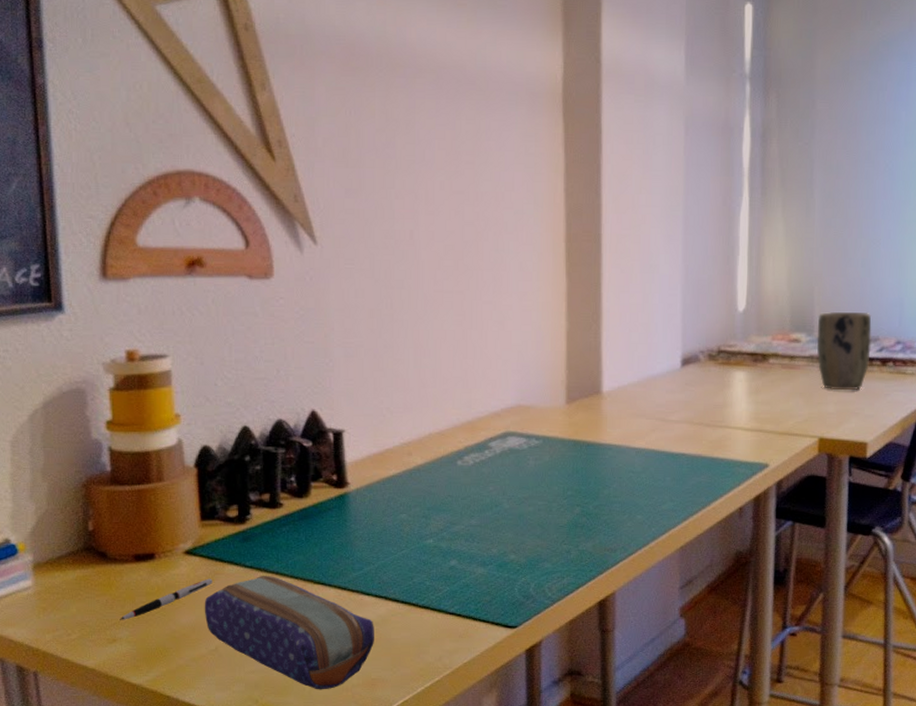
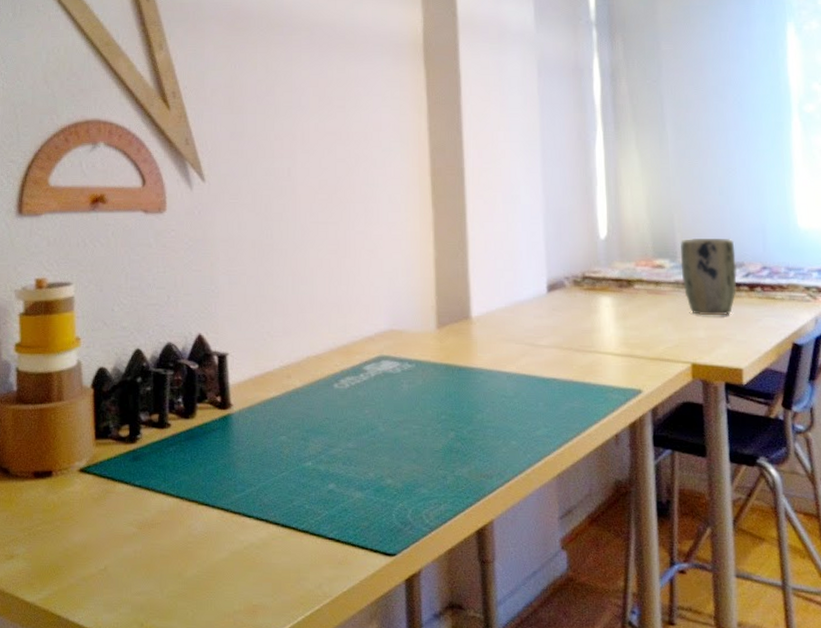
pen: present [120,578,212,620] -> none [18,497,104,537]
pencil case: present [204,576,374,690] -> none [95,495,255,615]

